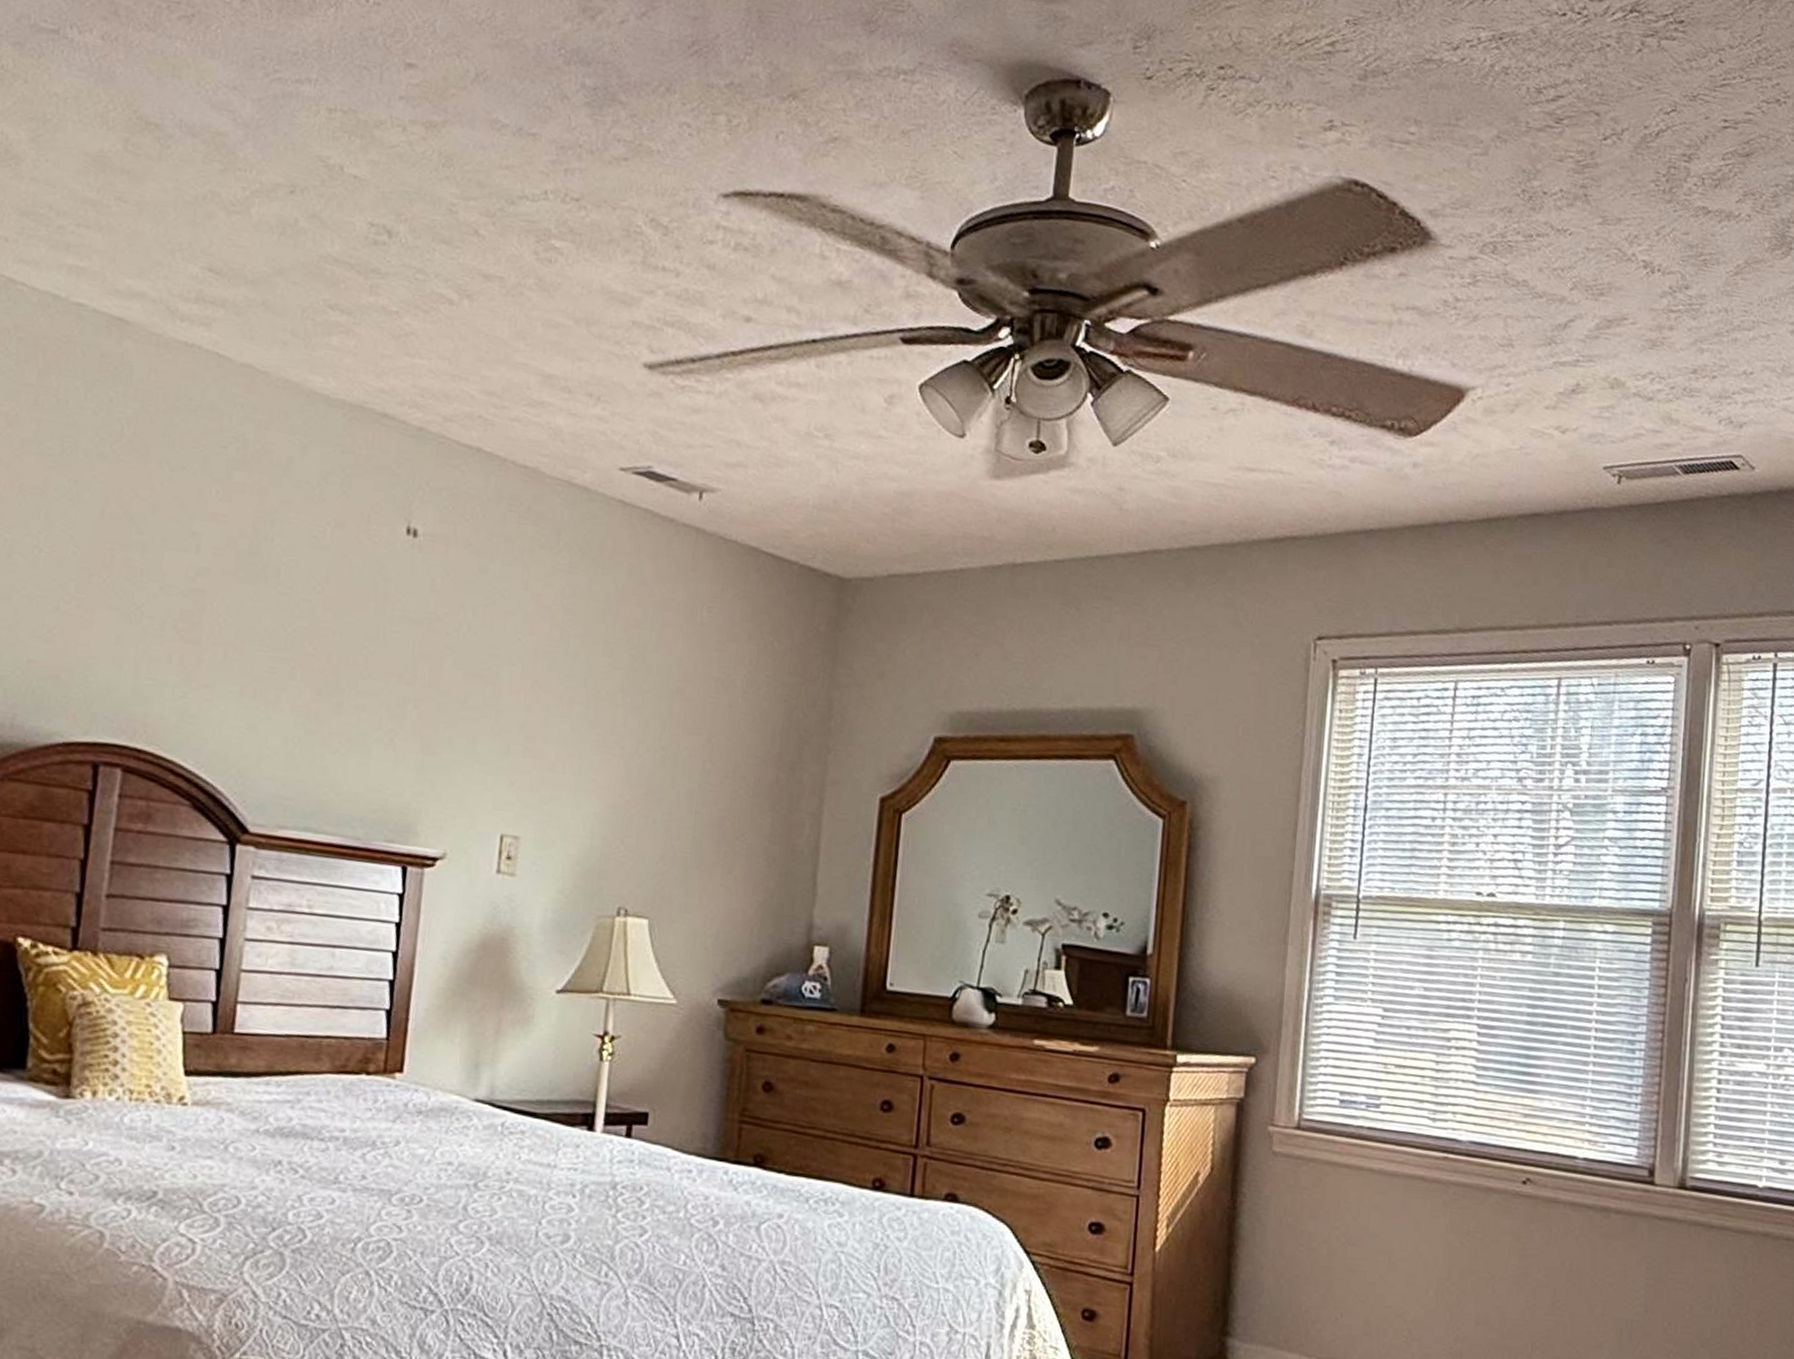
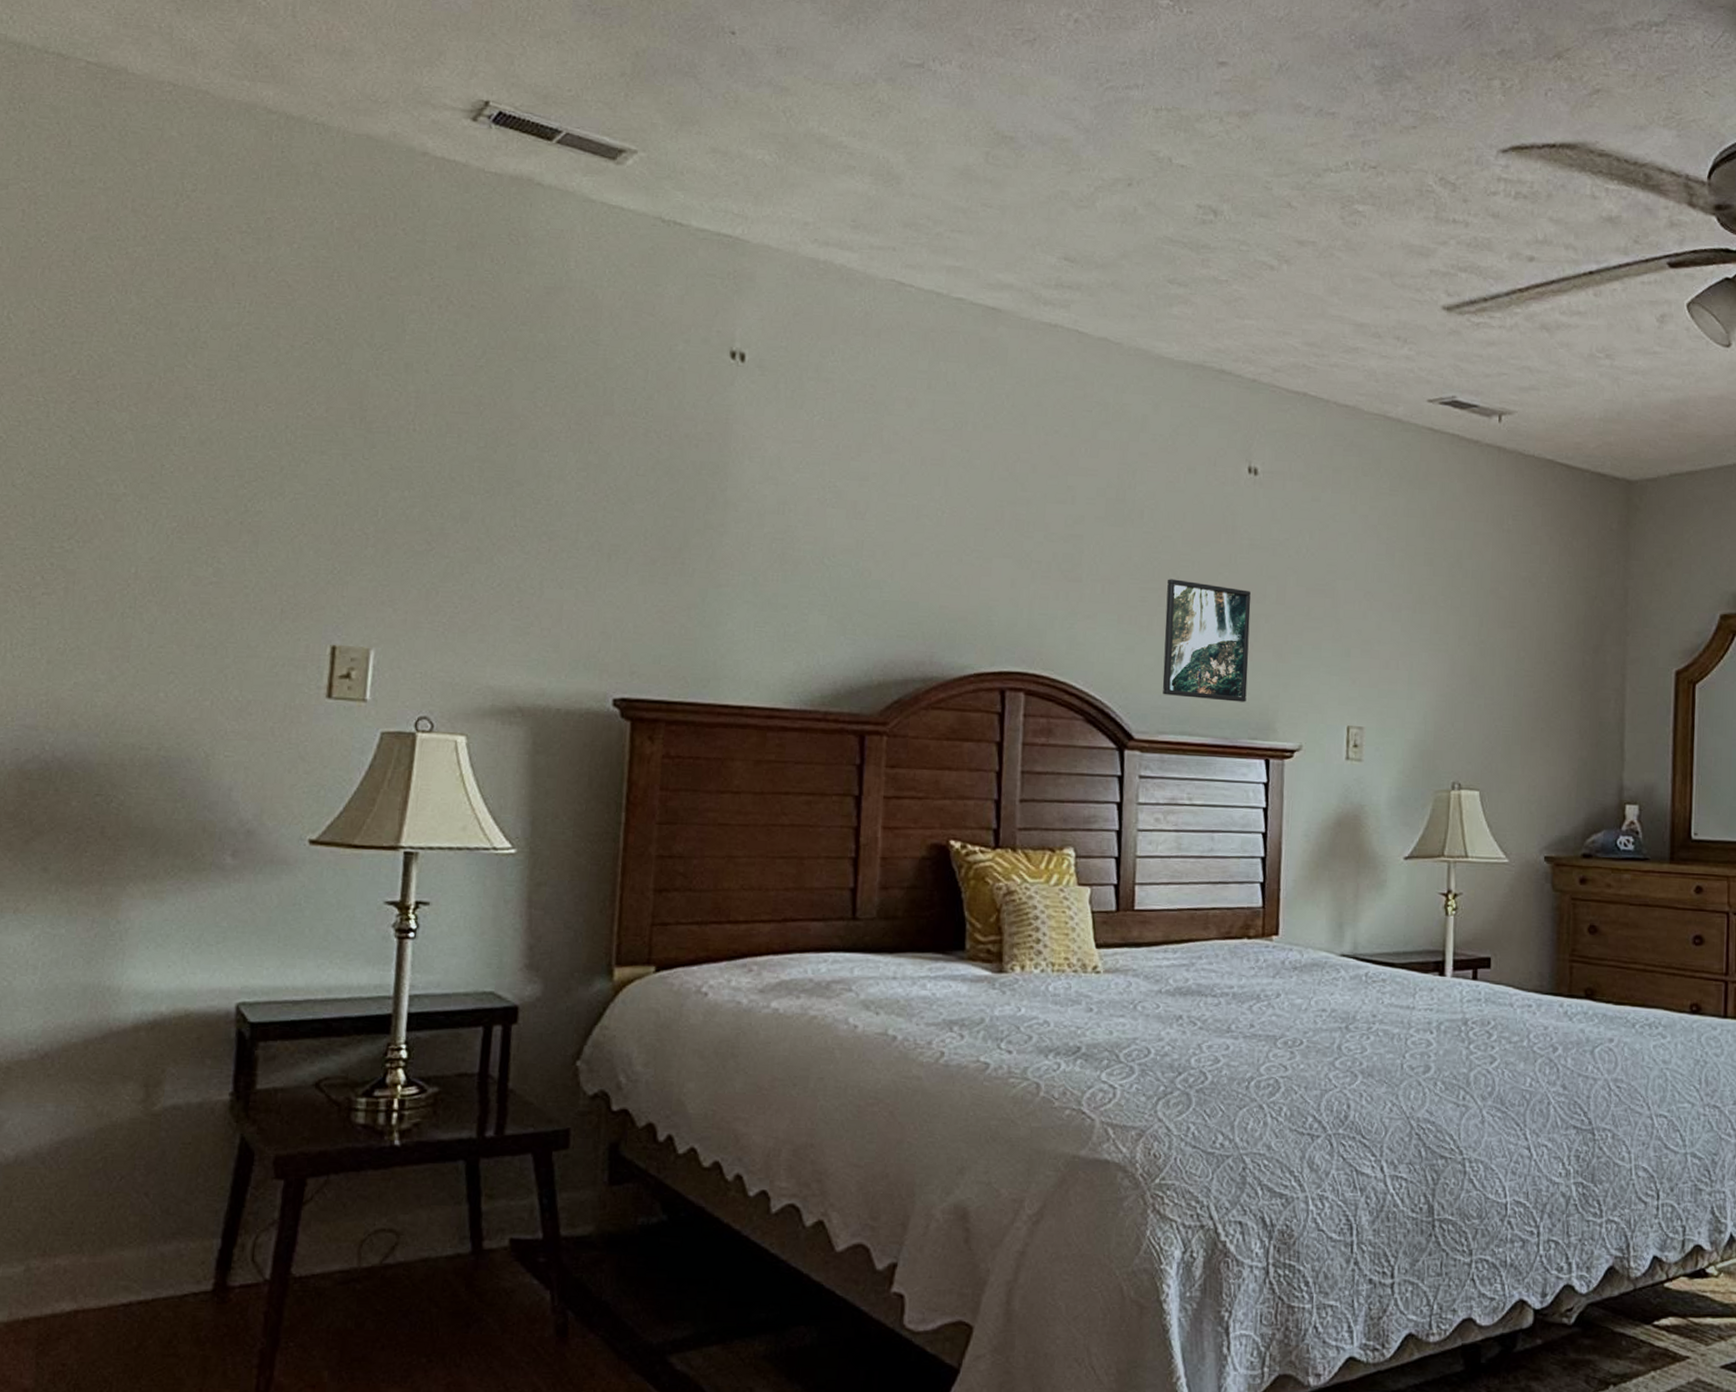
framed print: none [287,649,399,799] -> present [1162,579,1251,702]

